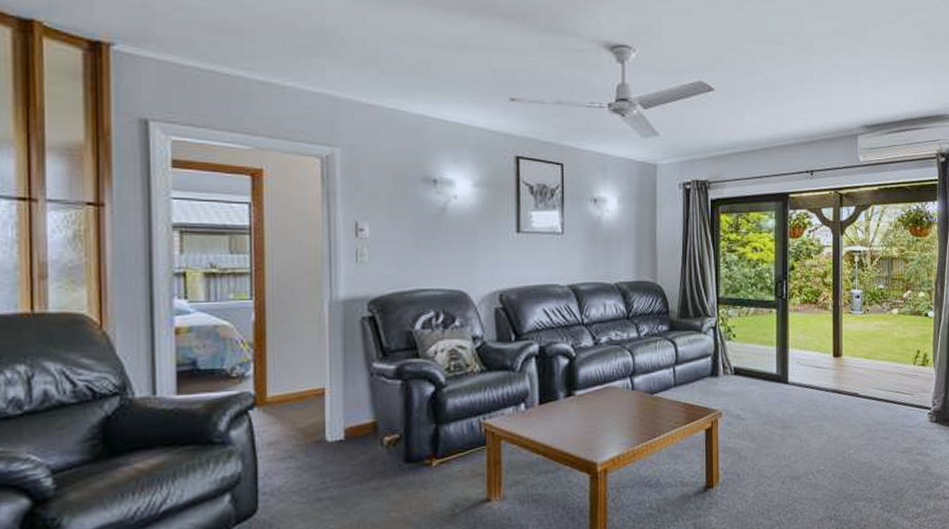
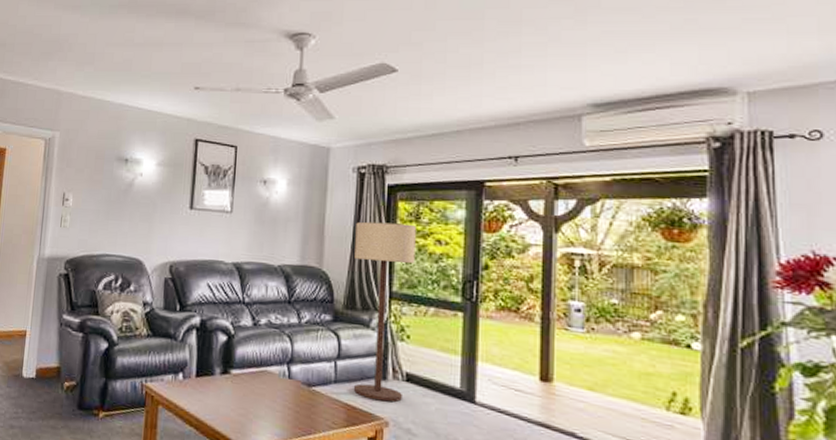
floor lamp: none [685,235,737,396] -> present [353,221,416,402]

